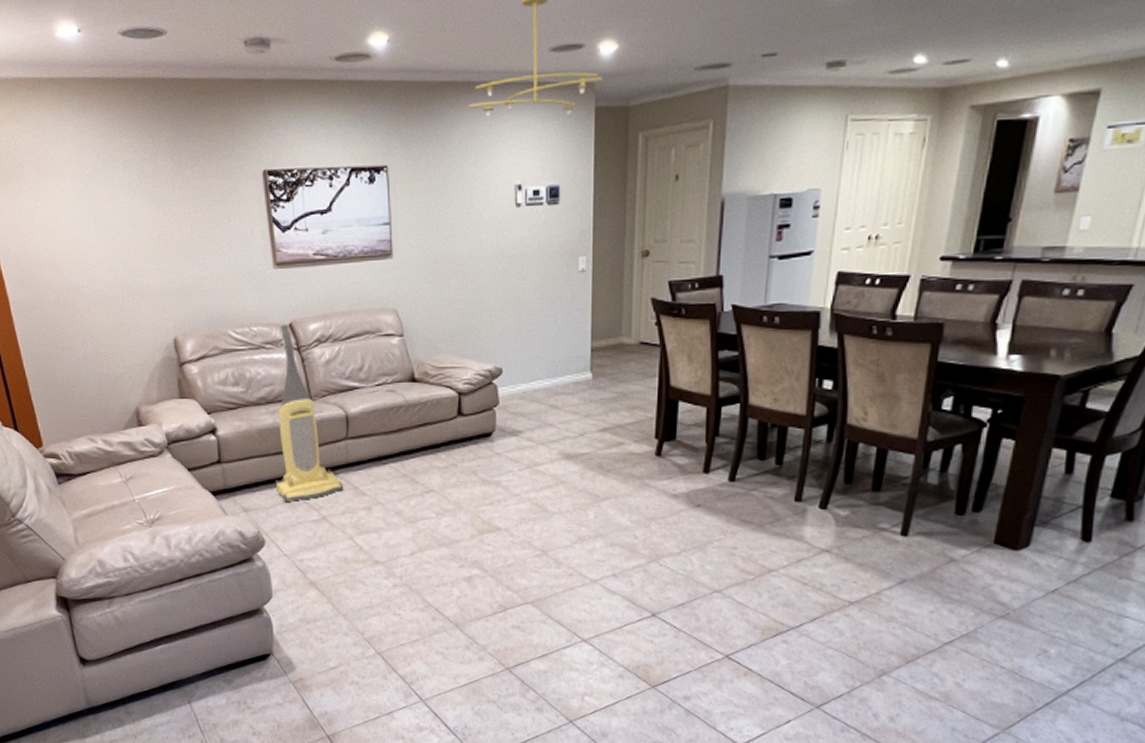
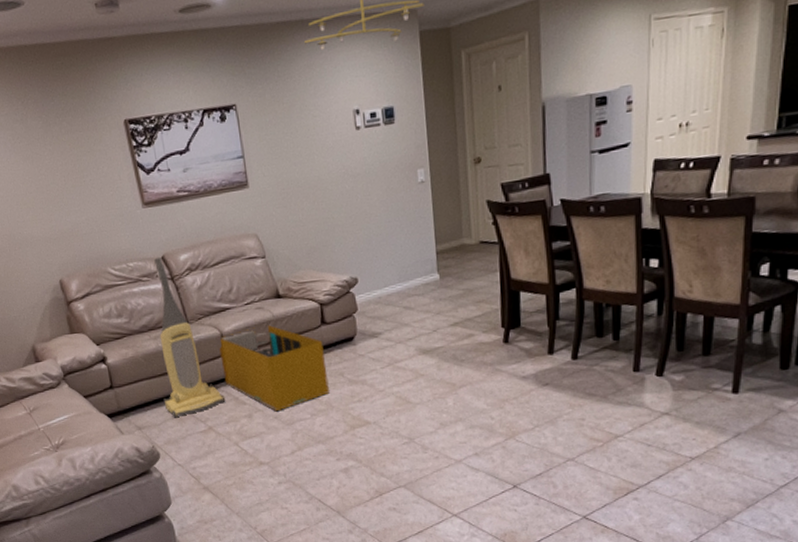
storage bin: none [343,410,459,507] -> present [219,324,329,412]

